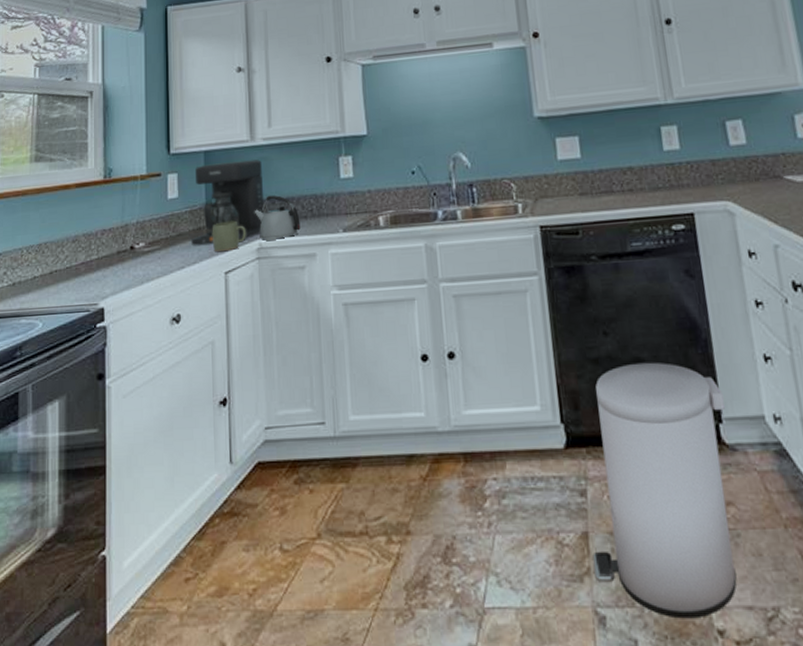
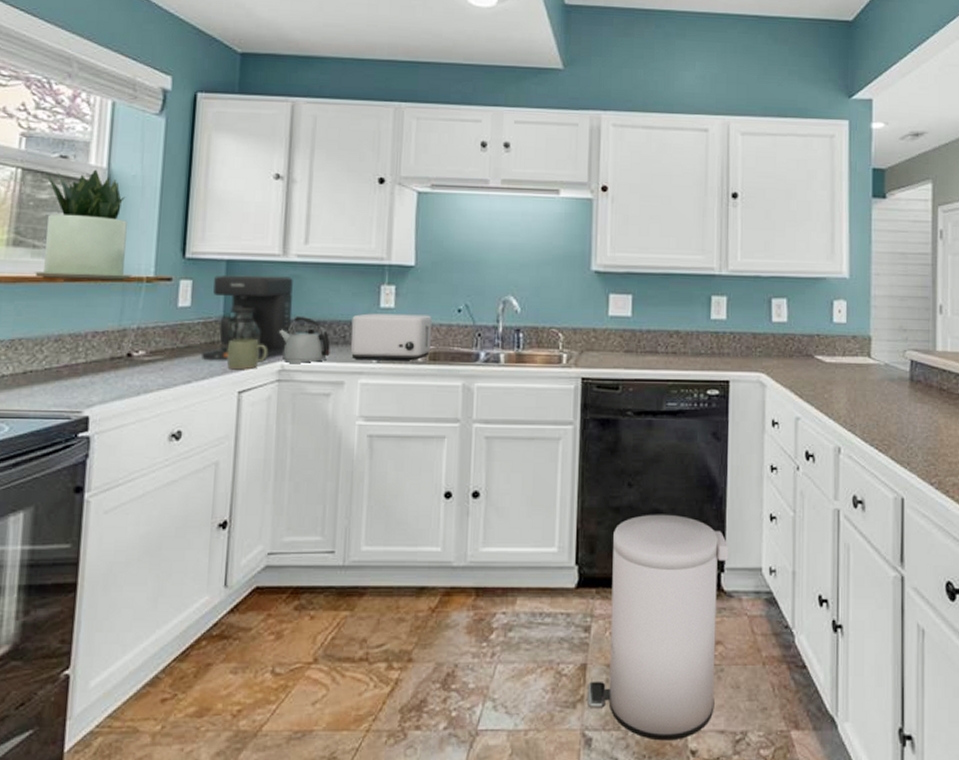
planter: none [52,86,129,188] -> present [33,169,132,281]
toaster: none [316,180,392,230] -> present [350,313,433,360]

